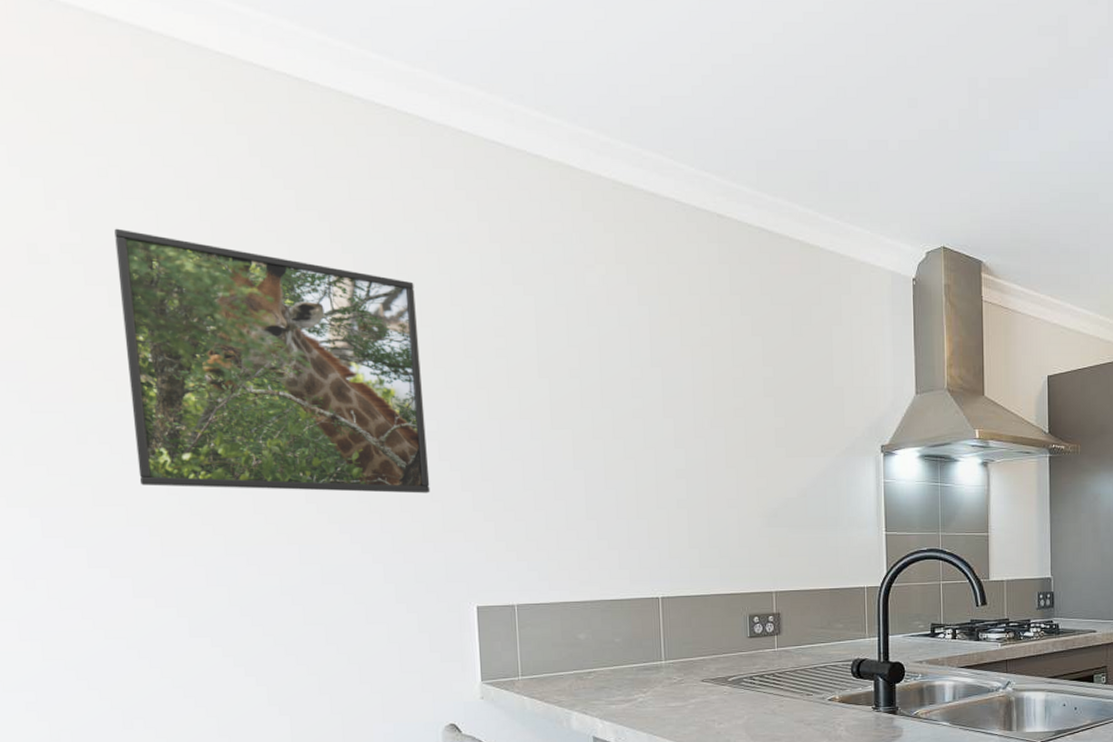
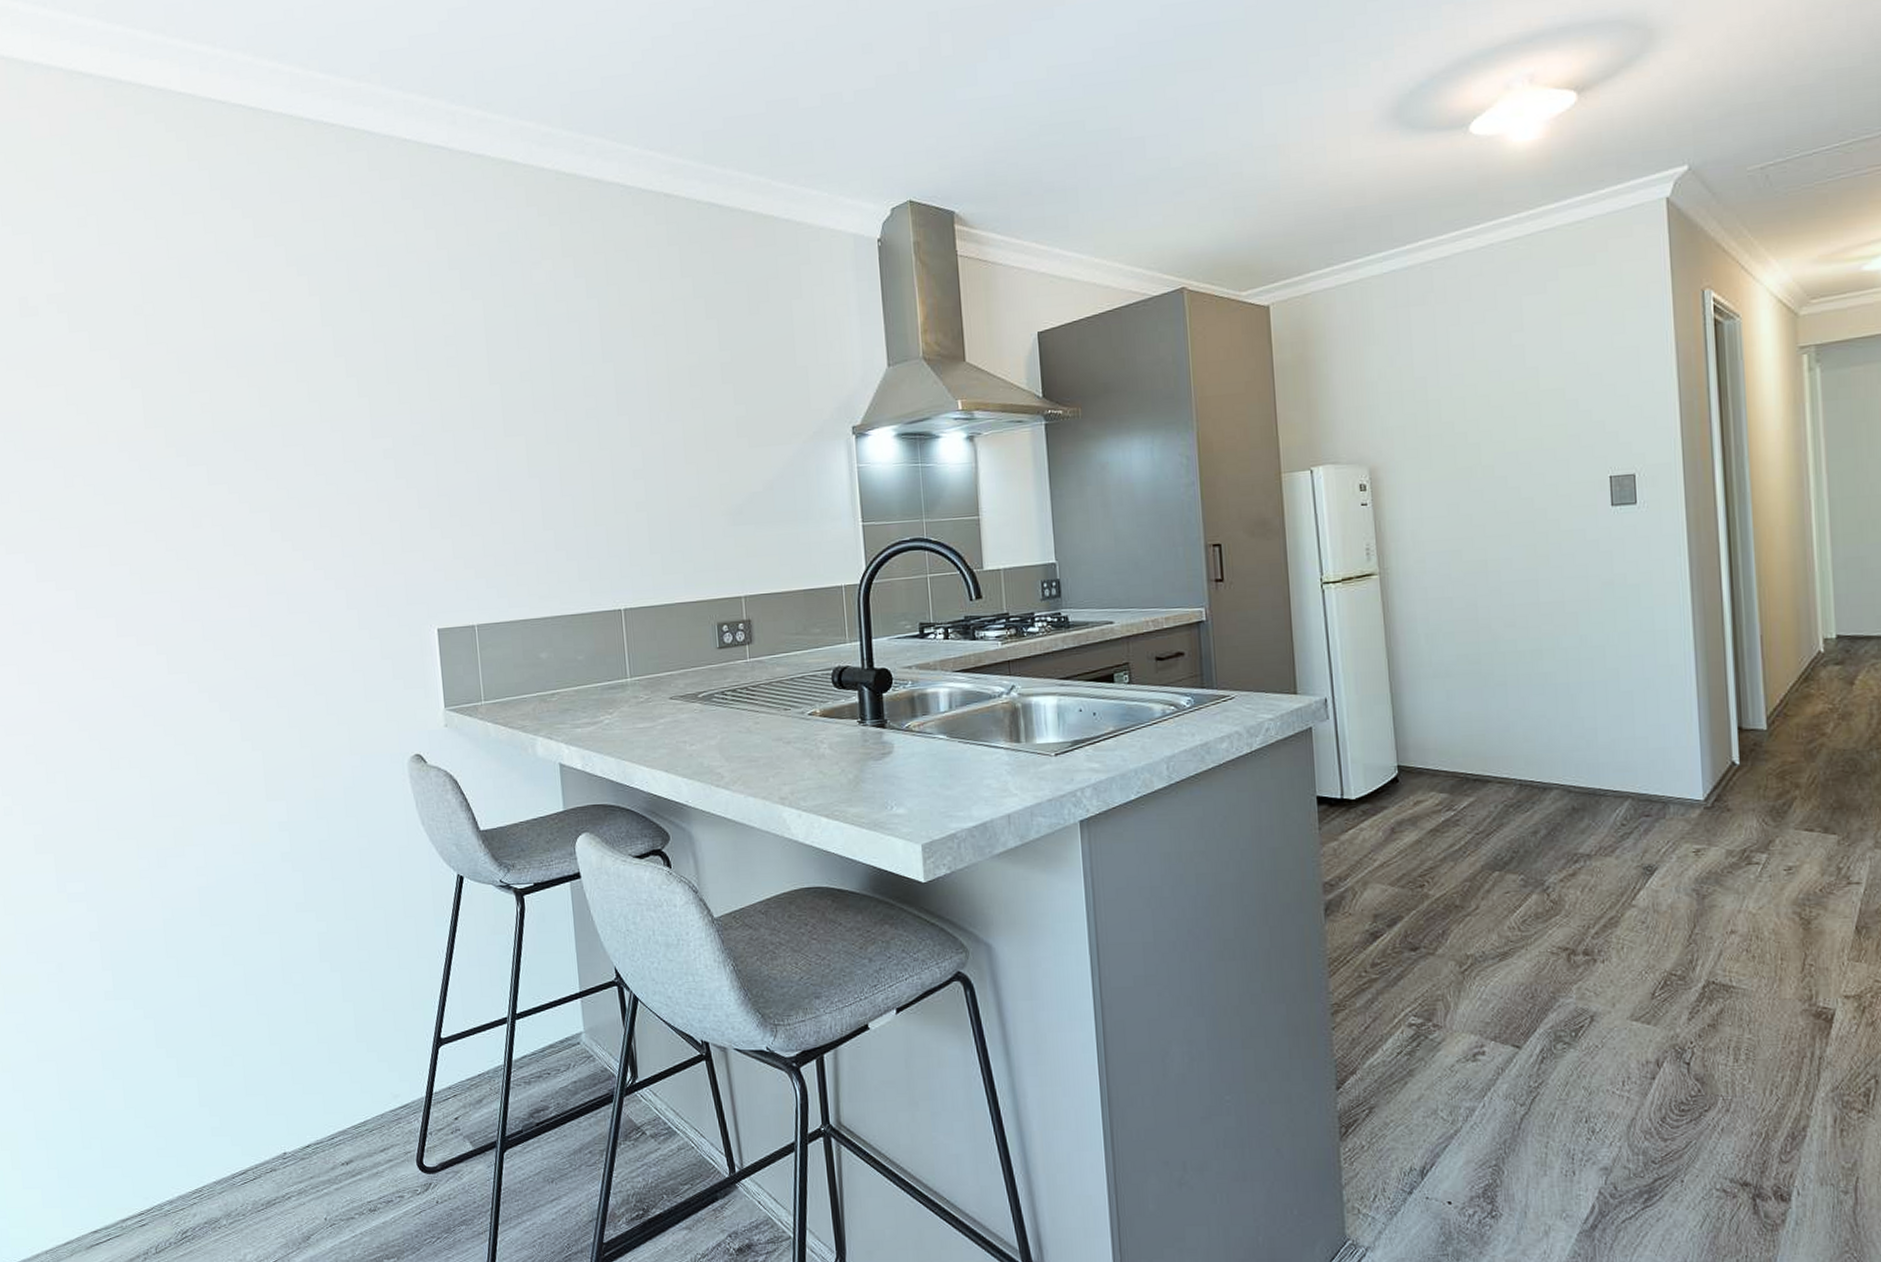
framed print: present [114,228,430,494] -> none [93,274,388,525]

